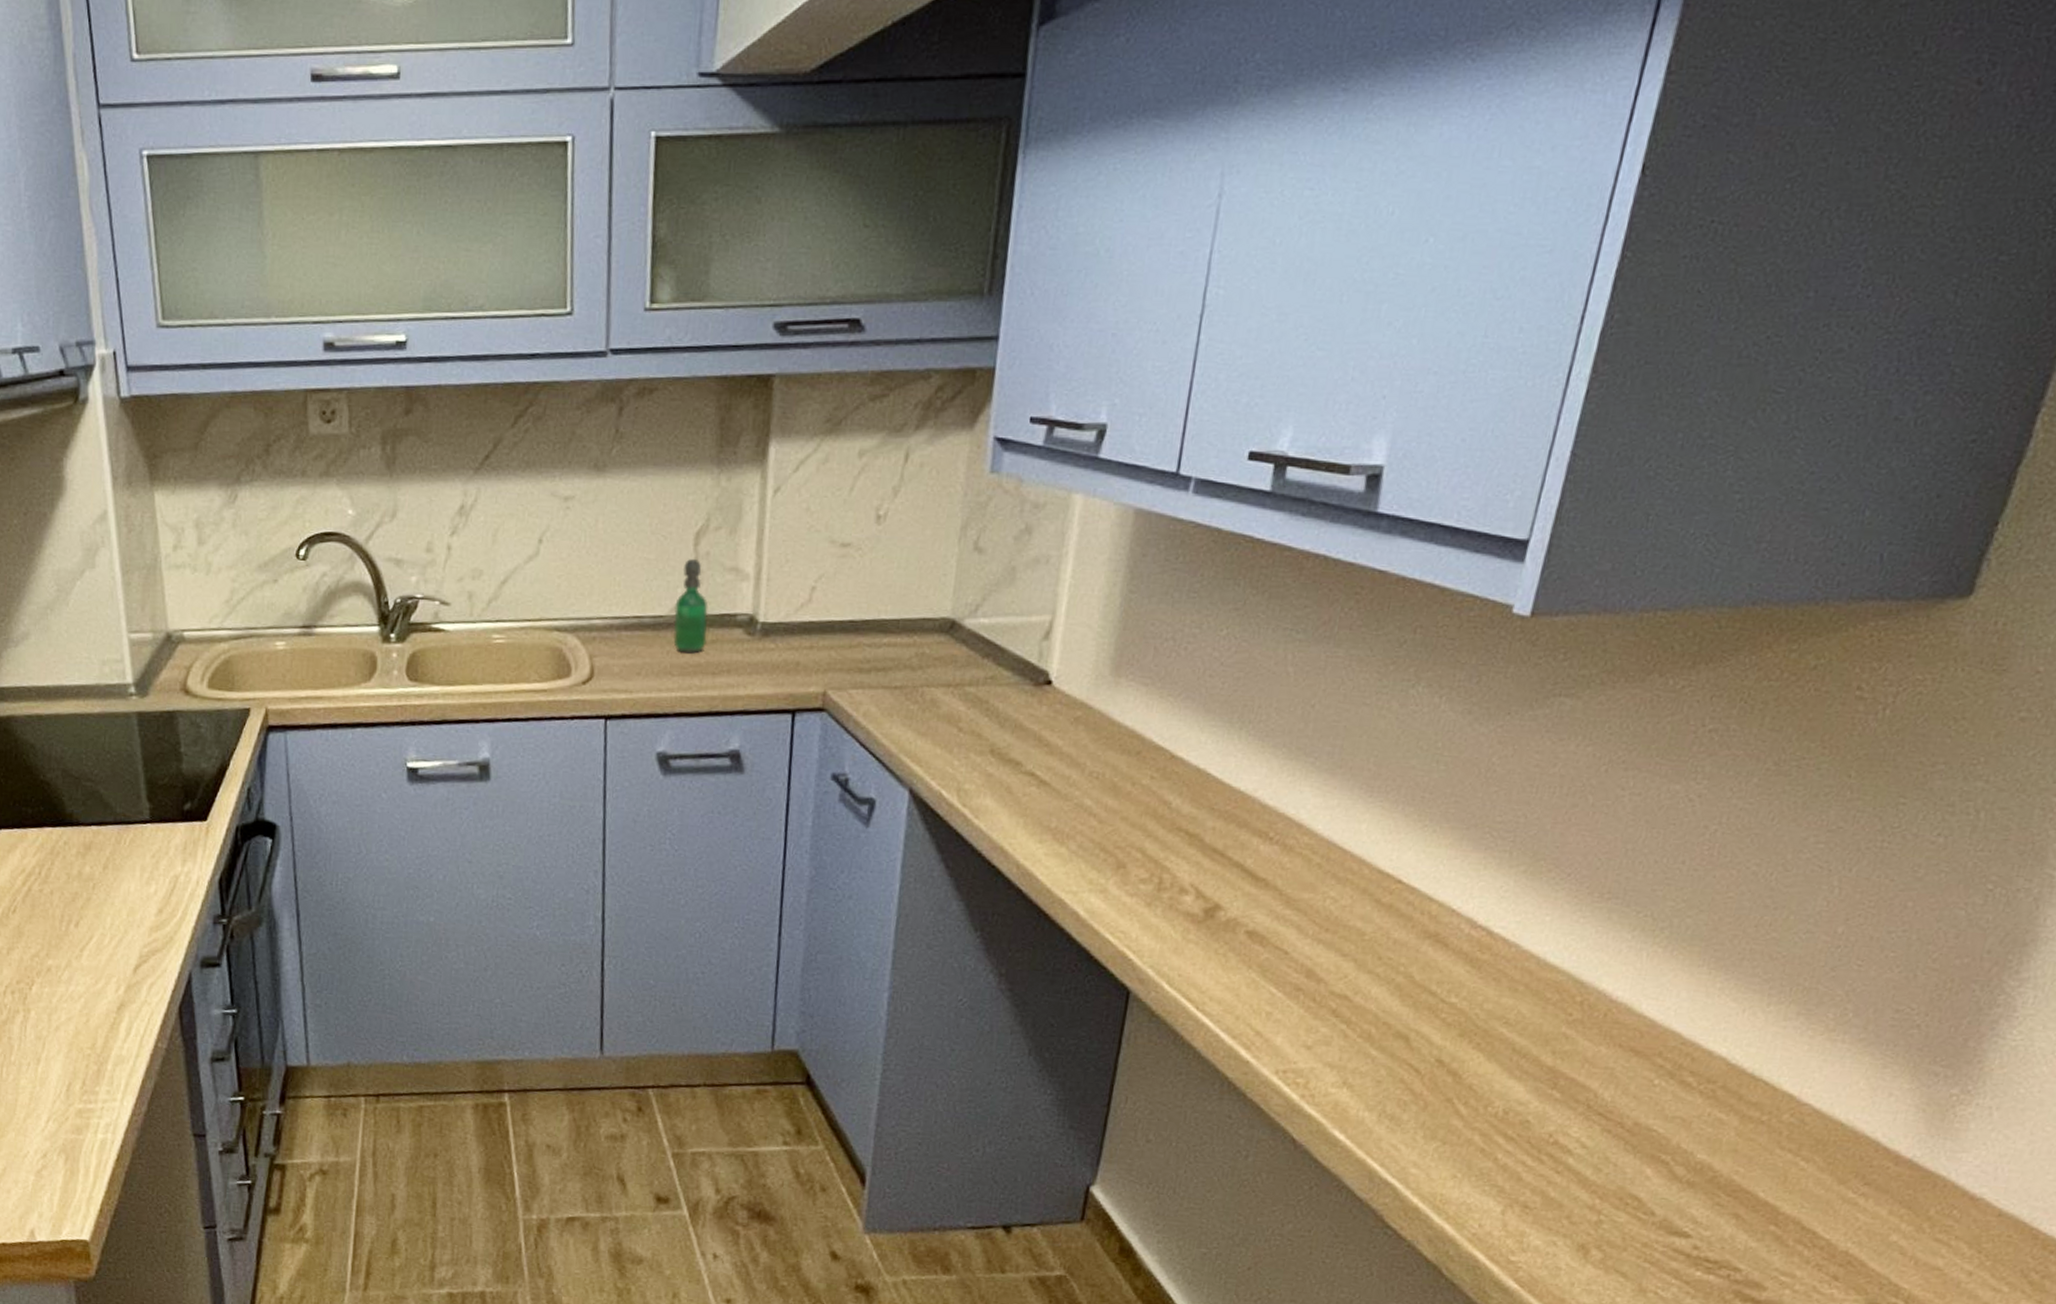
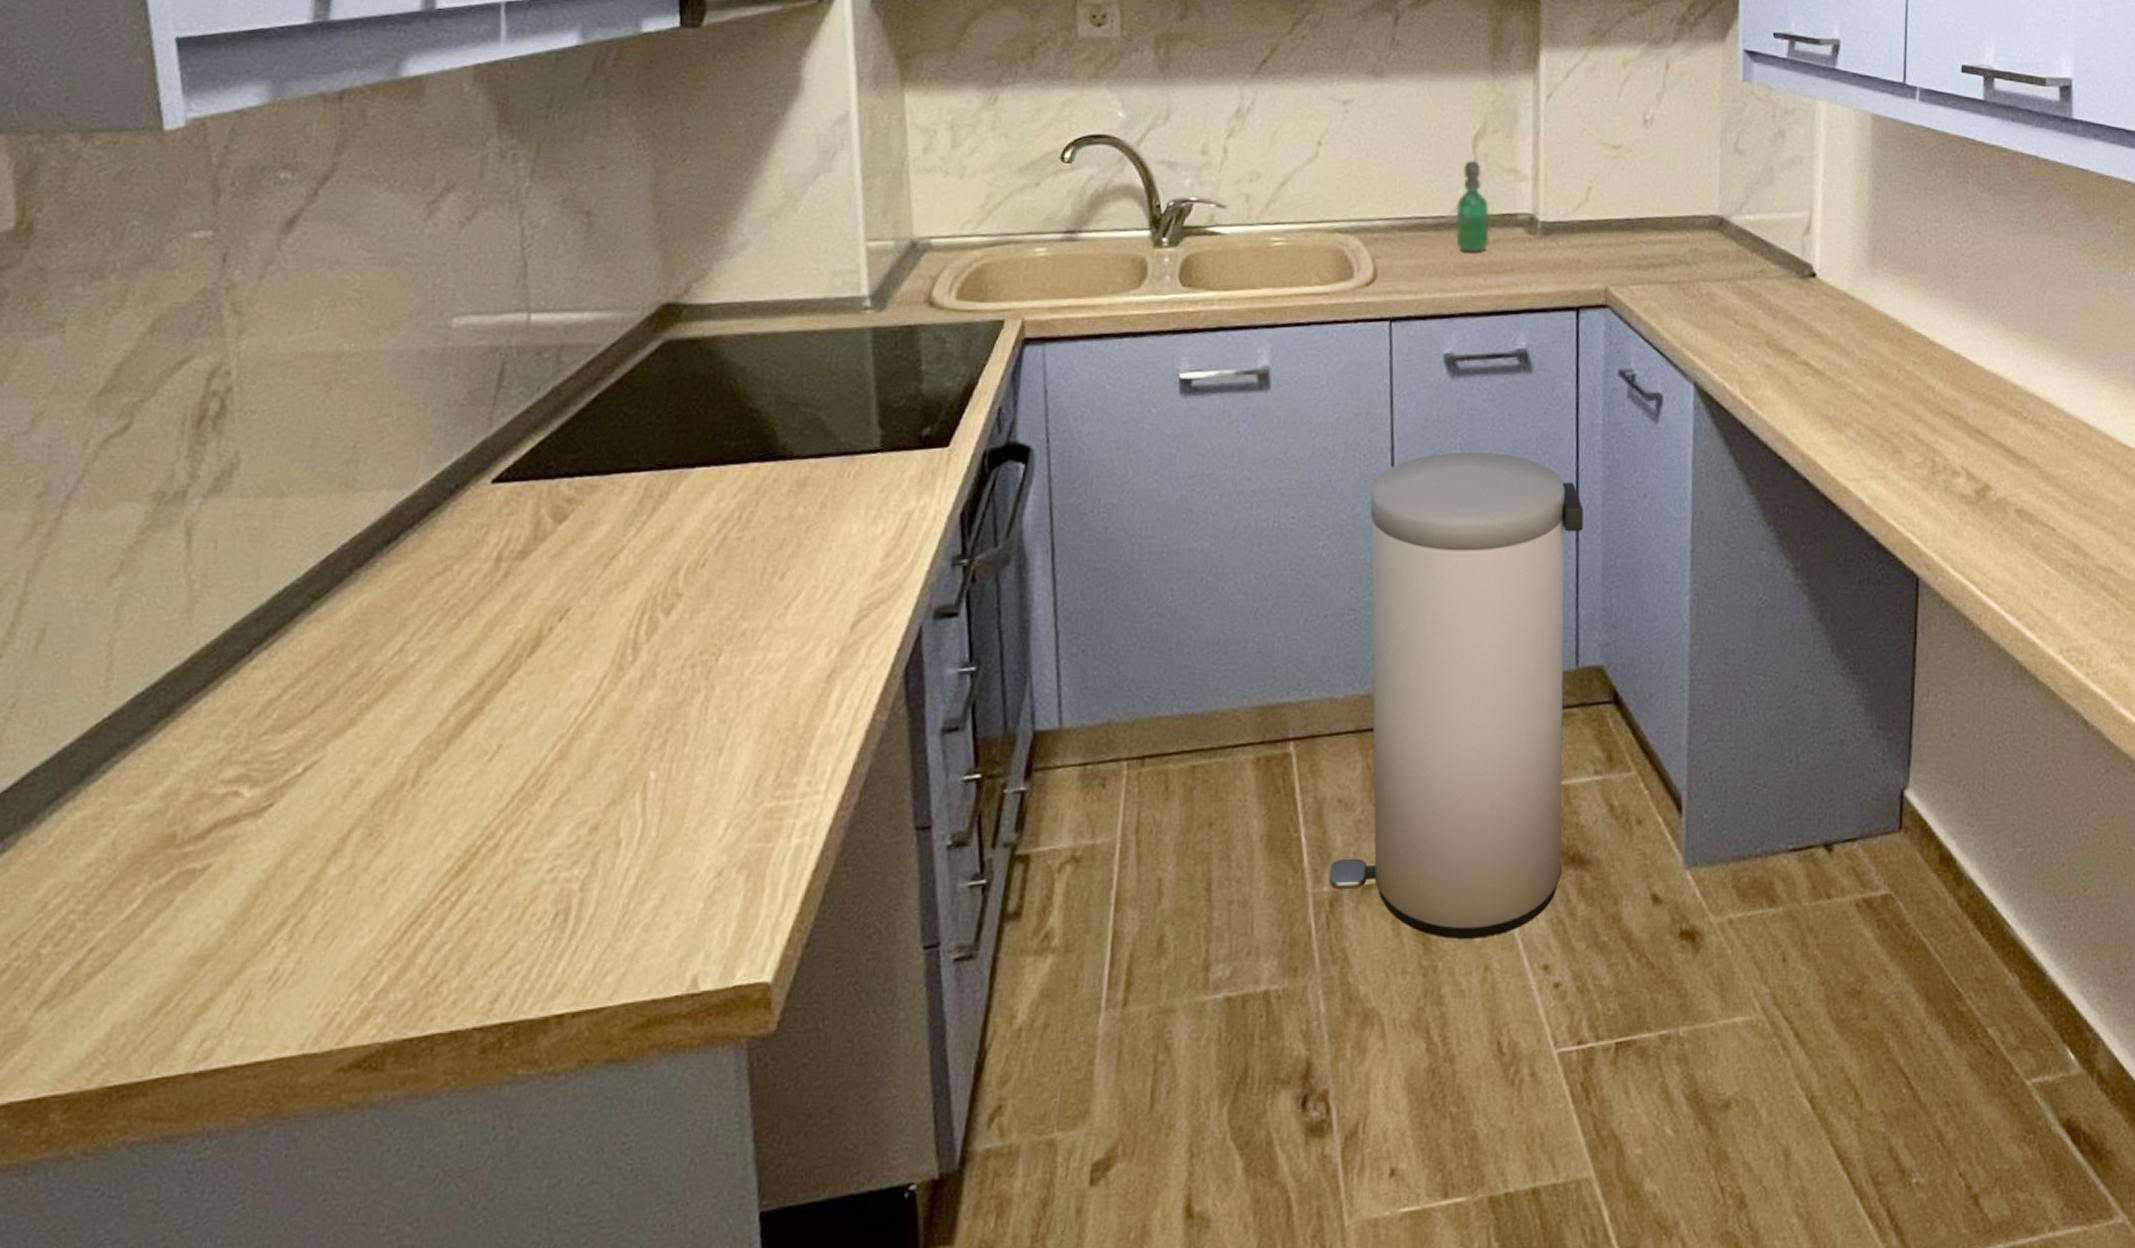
pedal bin: none [537,846,788,1271] -> present [1329,452,1584,939]

